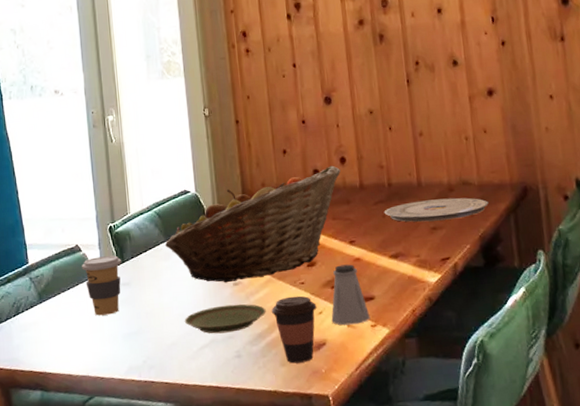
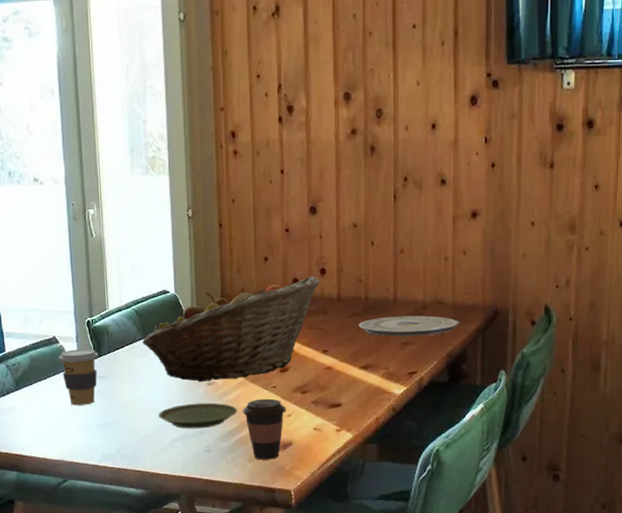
saltshaker: present [331,264,371,326] -> none [299,372,336,428]

